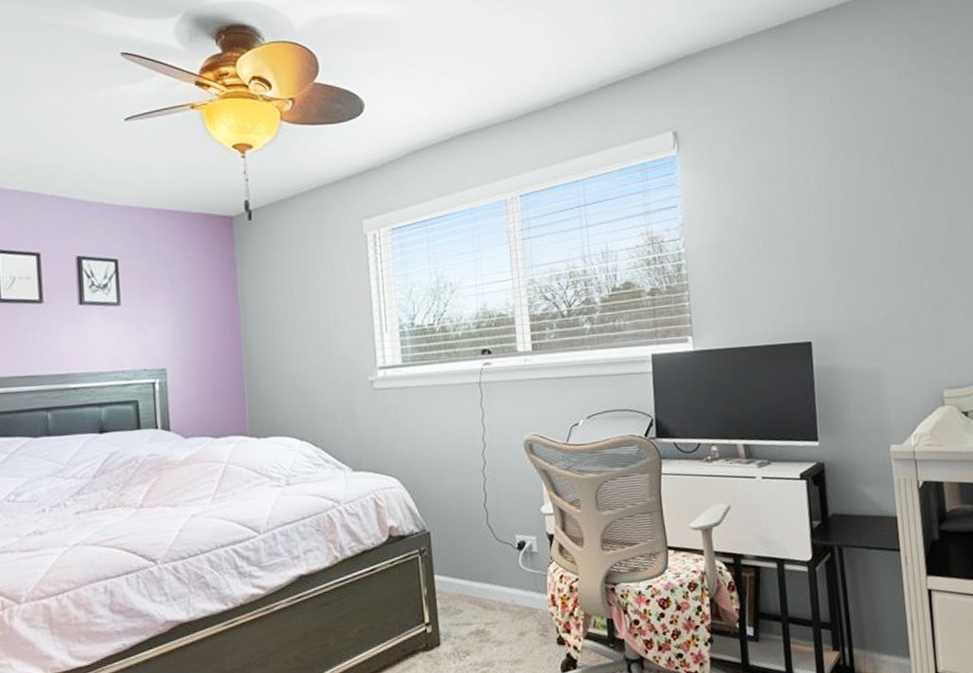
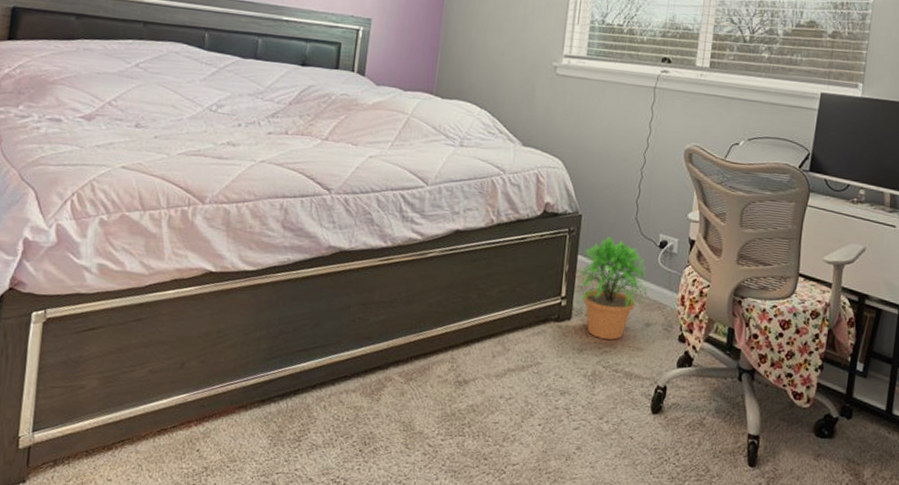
potted plant: none [437,548,515,659] -> present [577,236,649,340]

